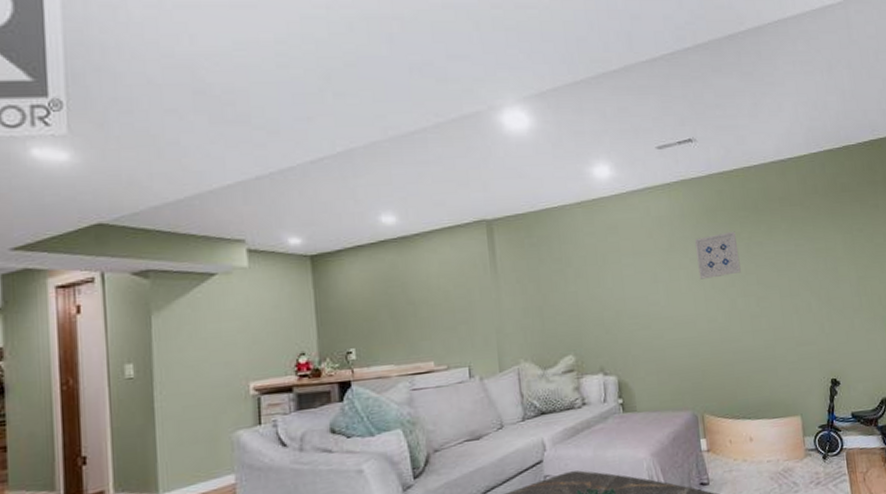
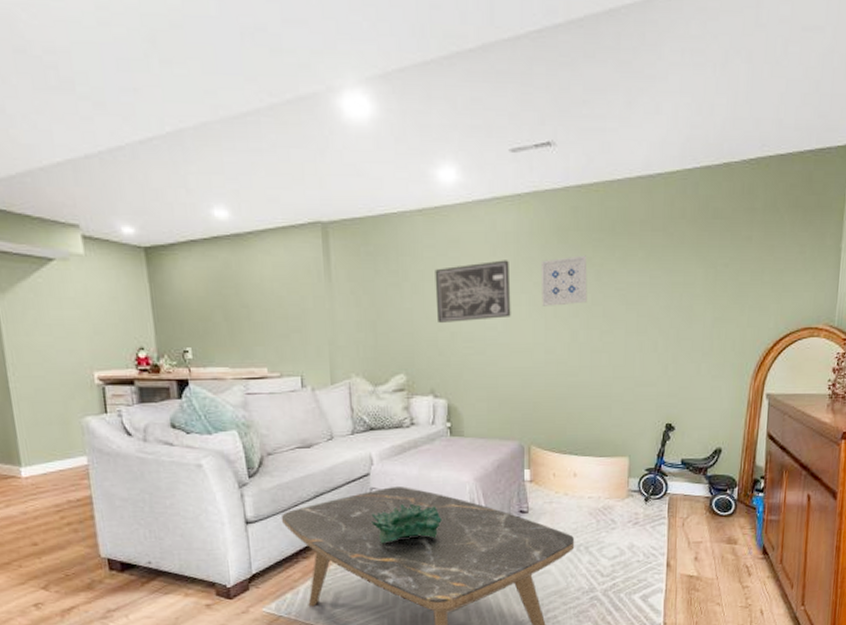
wall art: none [596,240,672,303] -> present [435,260,511,323]

